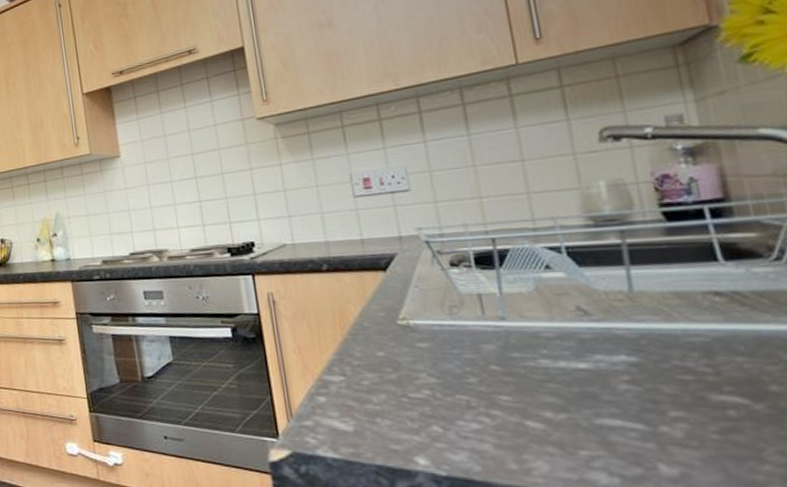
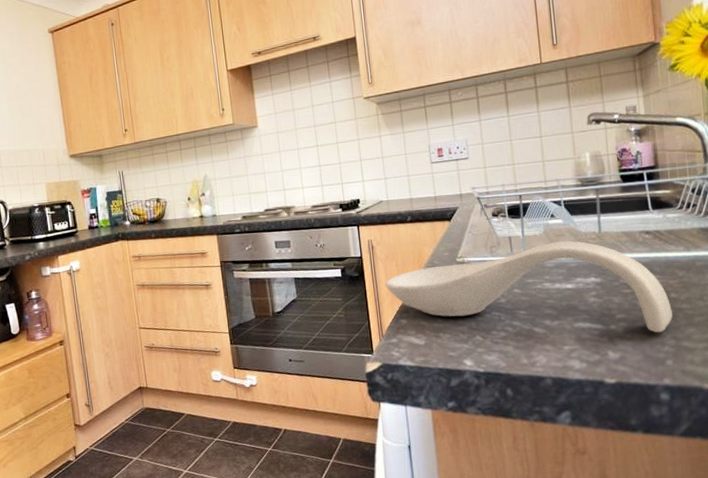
spoon rest: none [293,302,776,443] -> present [385,241,673,333]

